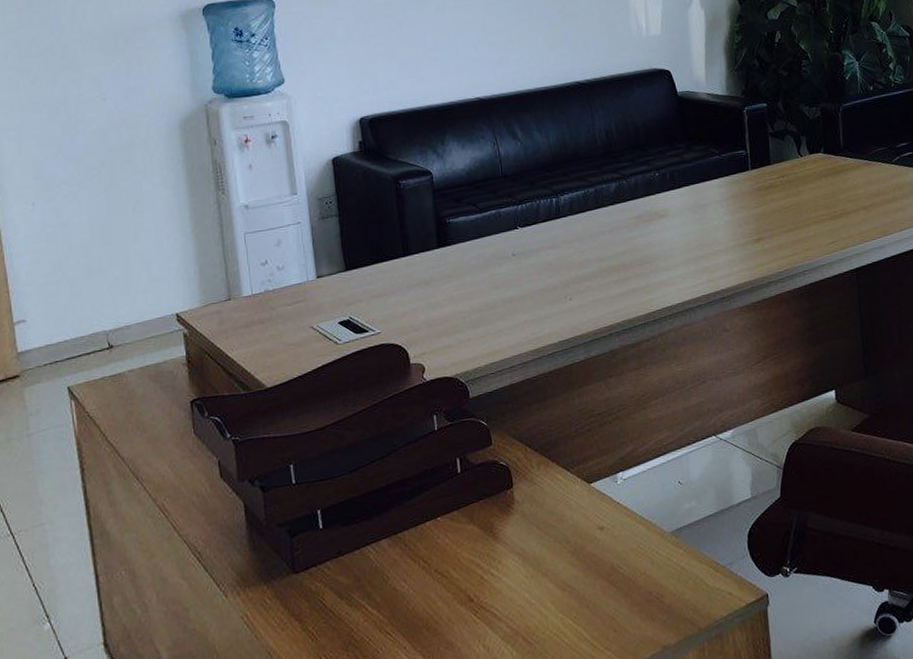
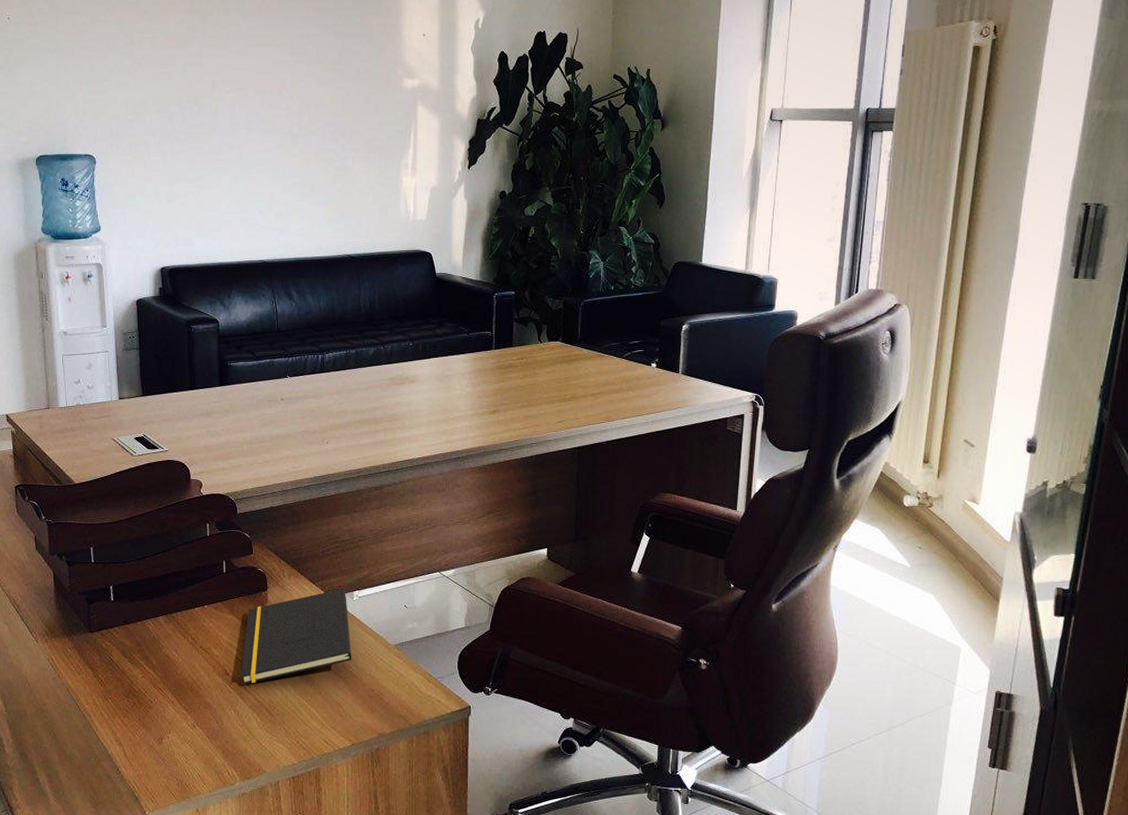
notepad: none [488,472,622,611] -> present [241,589,352,685]

